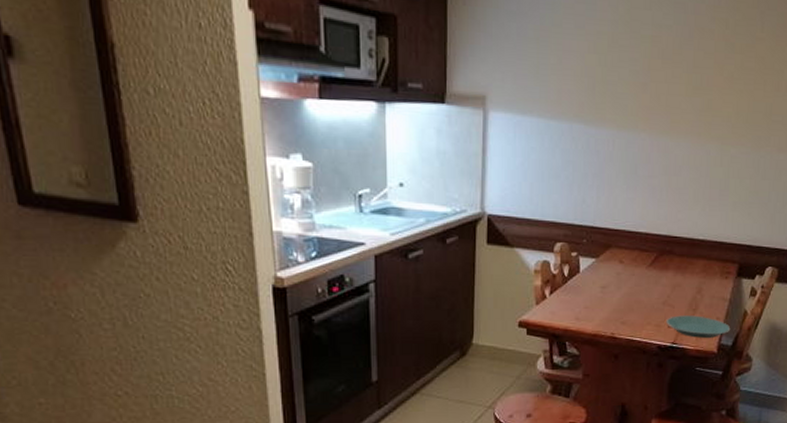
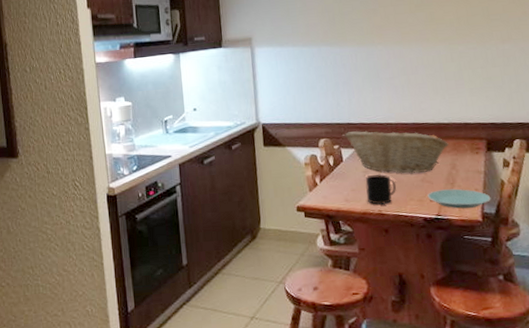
fruit basket: none [586,237,699,295] -> present [345,130,449,174]
mug: none [600,291,635,328] -> present [365,174,397,205]

